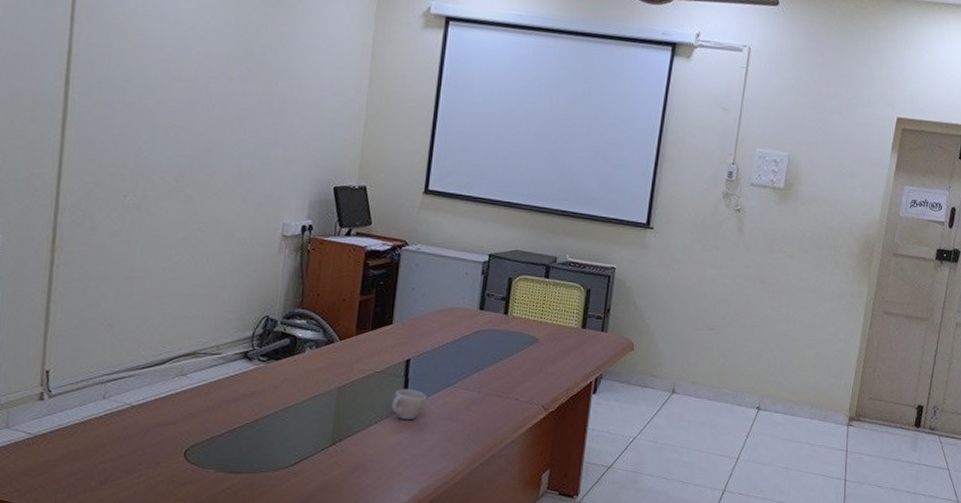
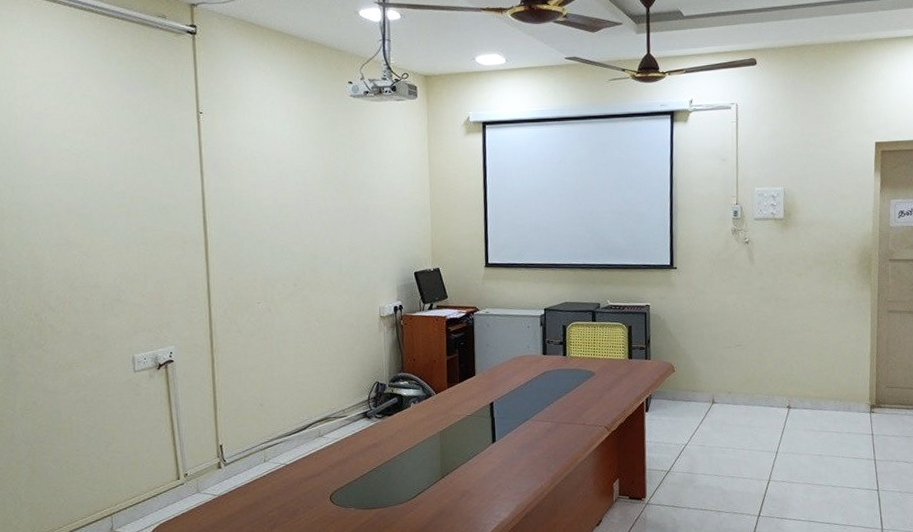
cup: present [391,389,427,420] -> none [484,426,511,452]

